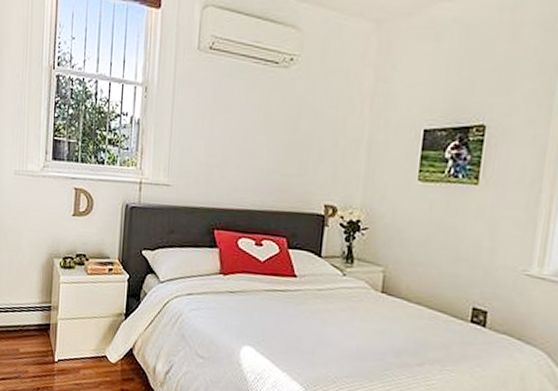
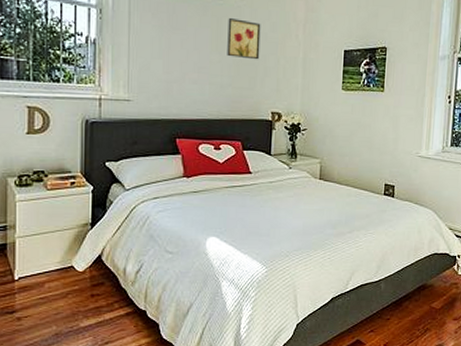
wall art: none [275,93,318,142] -> present [227,18,261,60]

